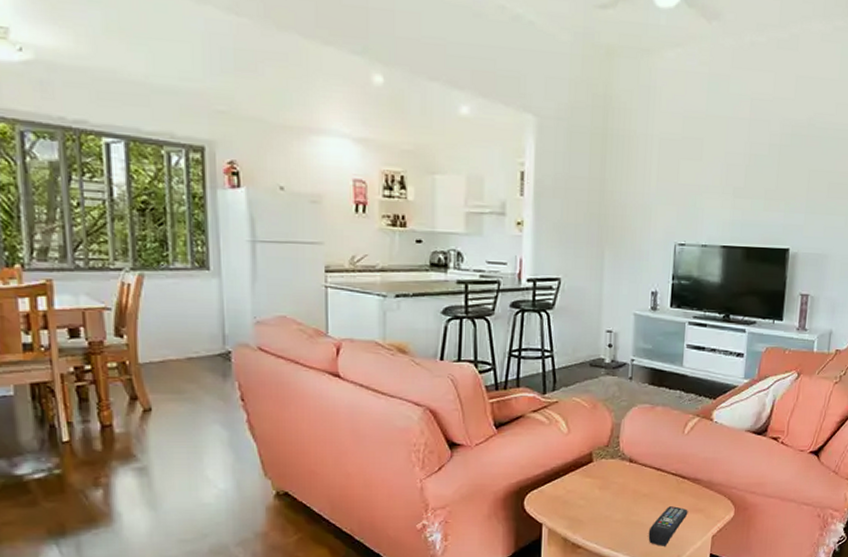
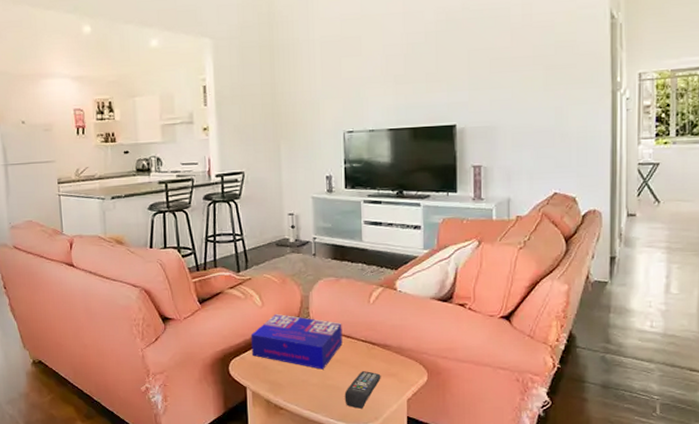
board game: none [551,443,653,505] -> present [250,314,343,370]

